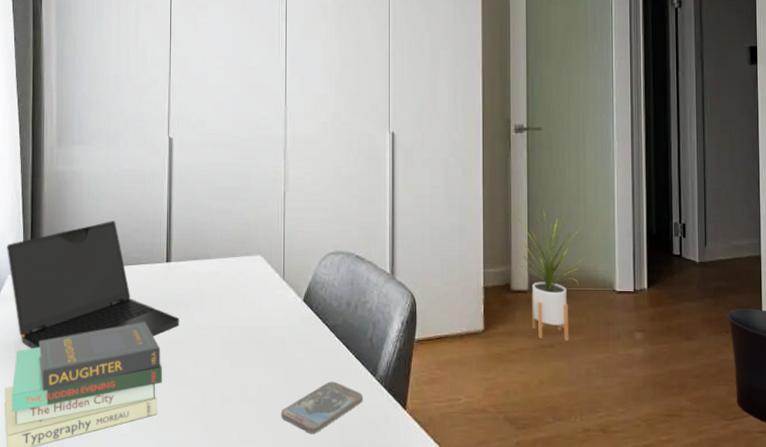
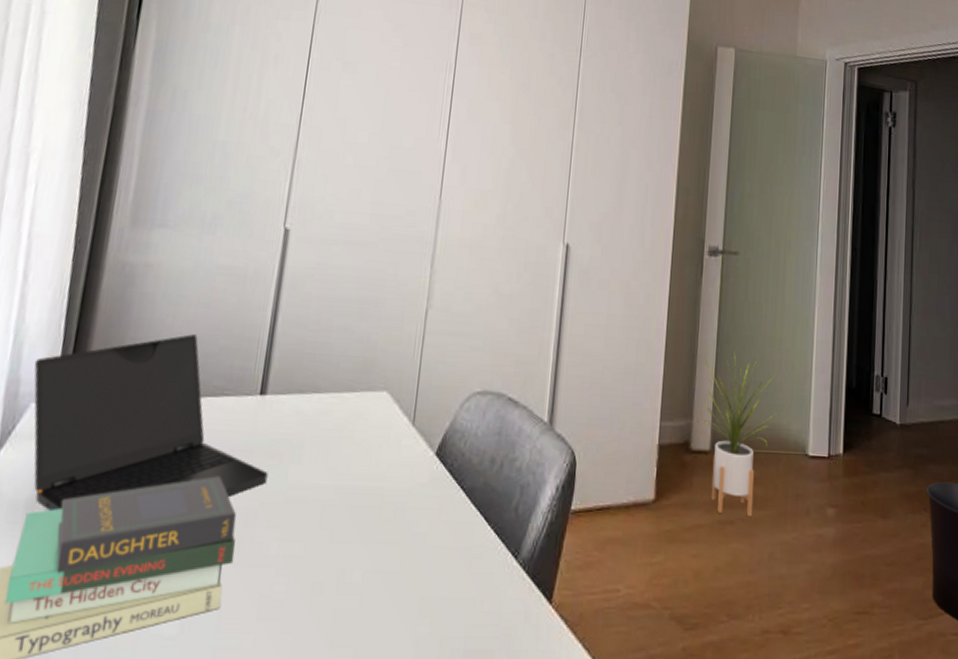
smartphone: present [280,381,364,433] -> none [389,564,500,636]

